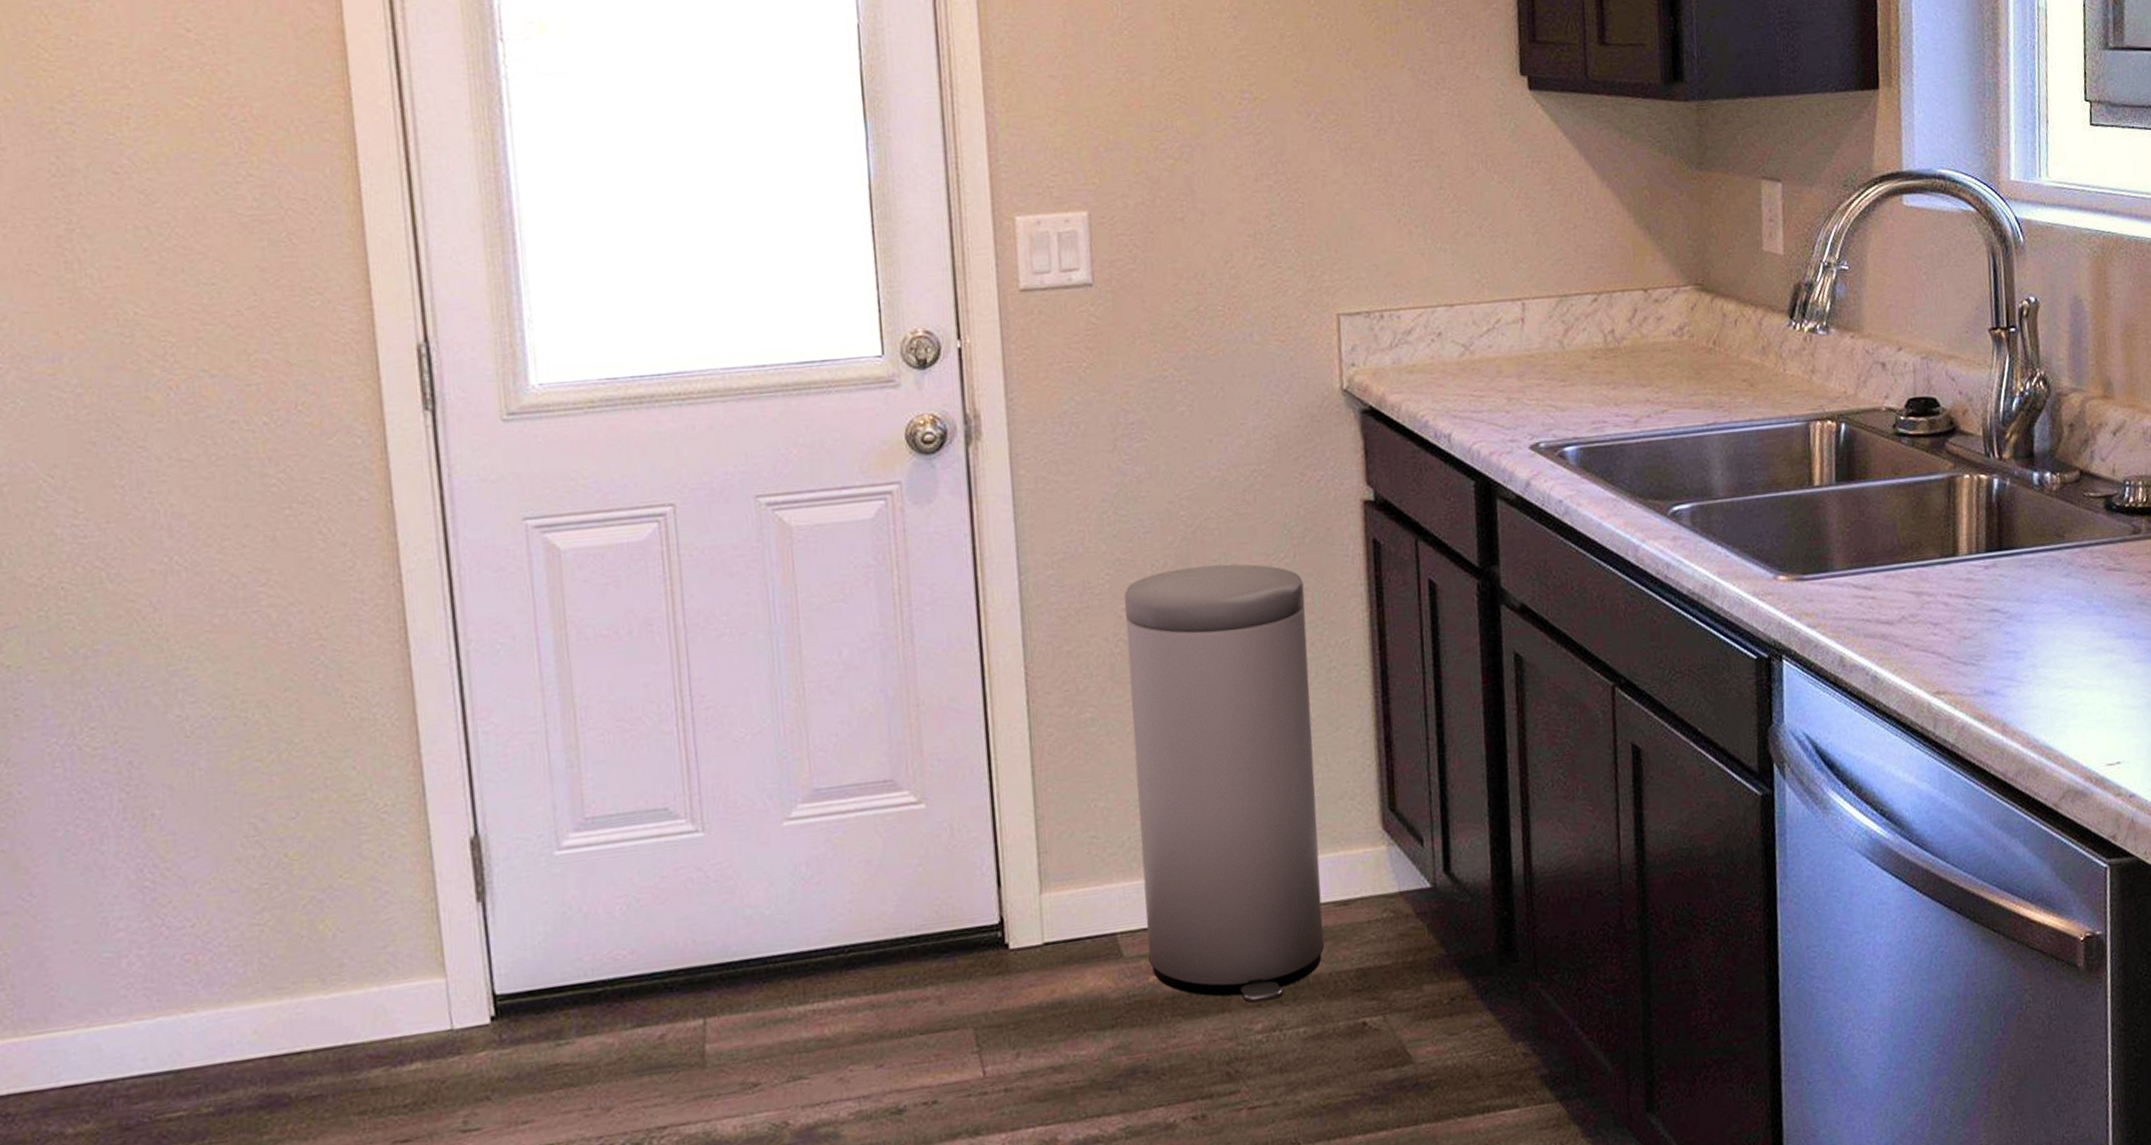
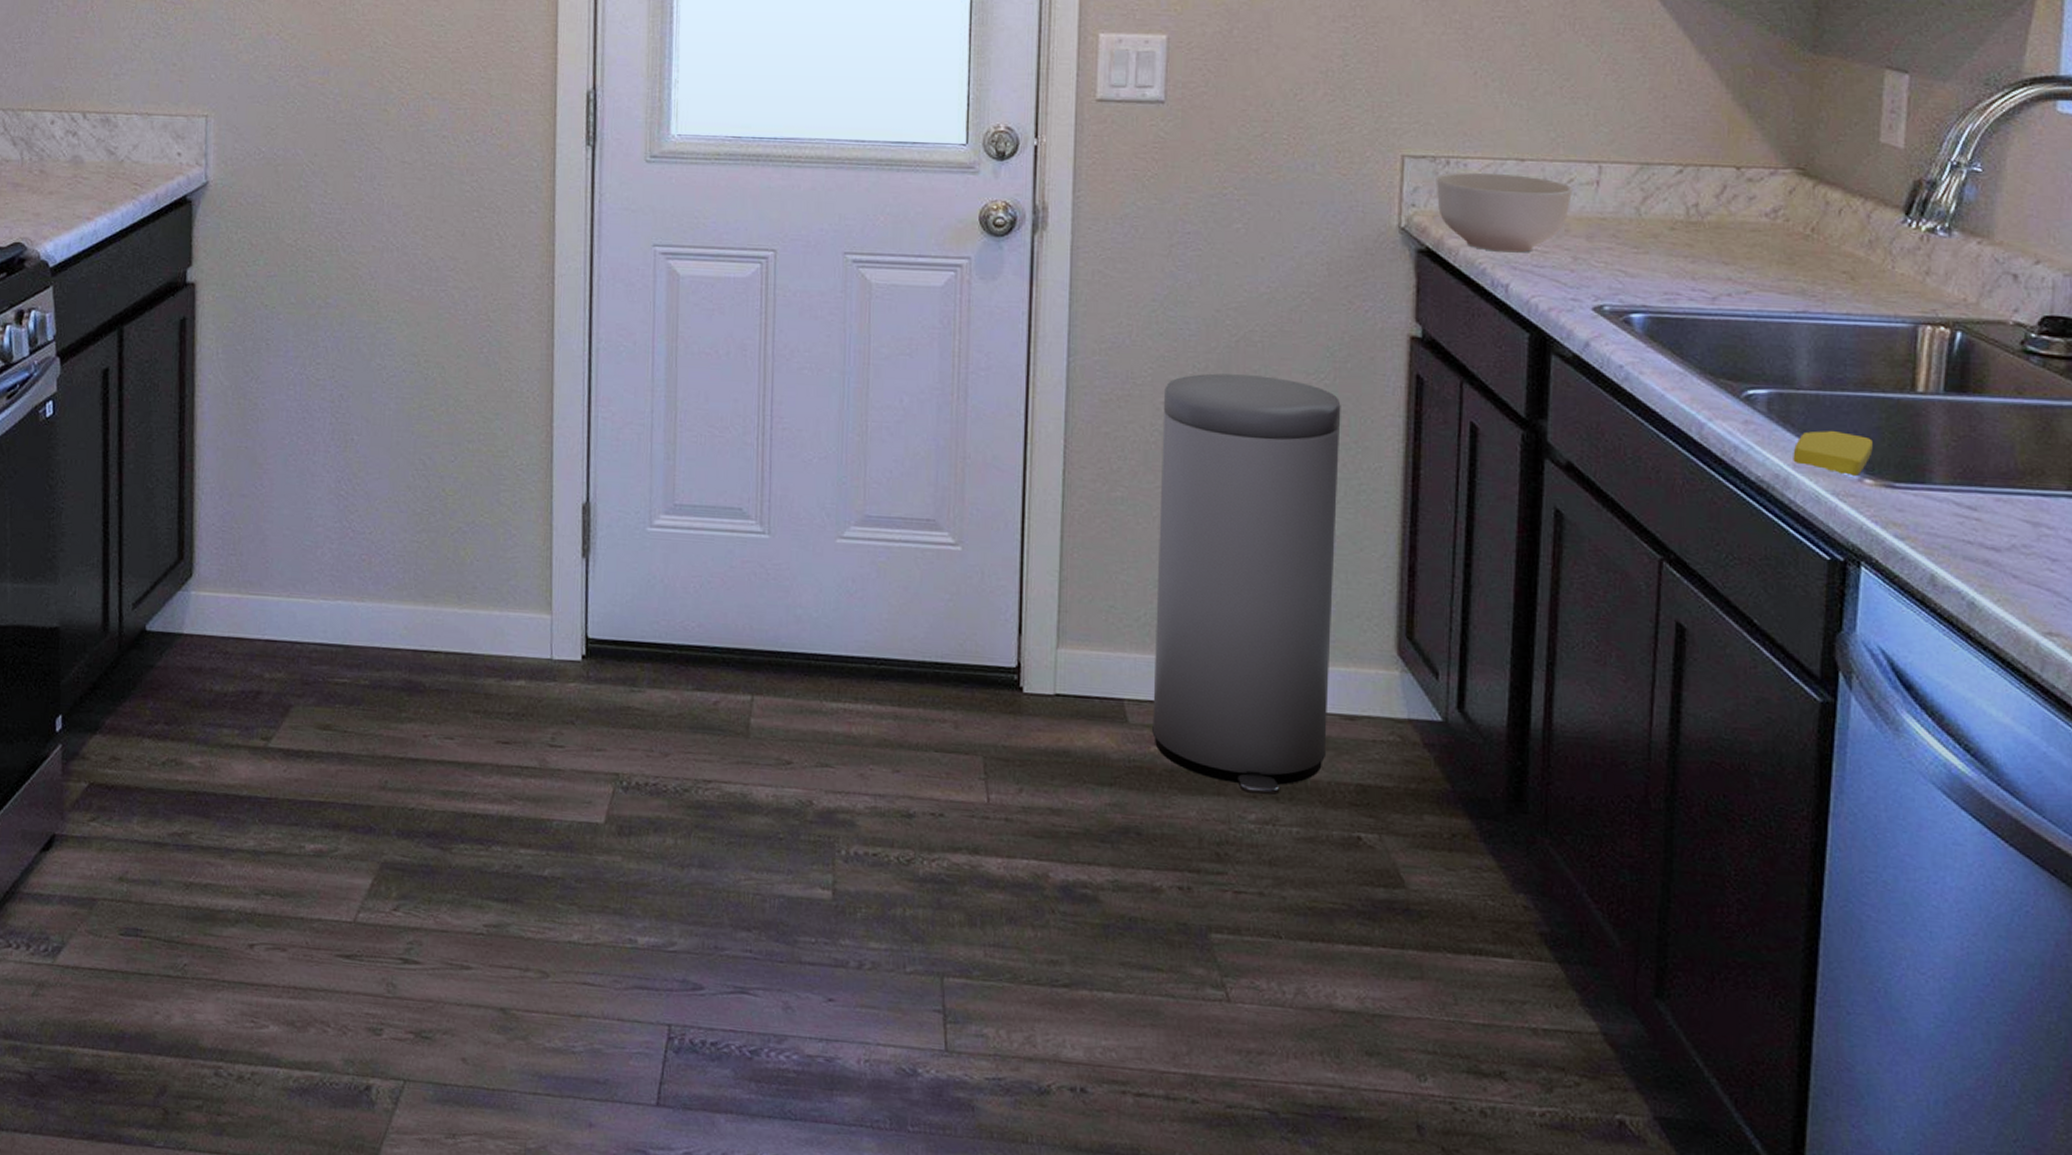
bowl: none [1371,321,1501,402] -> present [1436,172,1574,253]
sponge: none [1716,534,1783,576] -> present [1793,430,1873,477]

